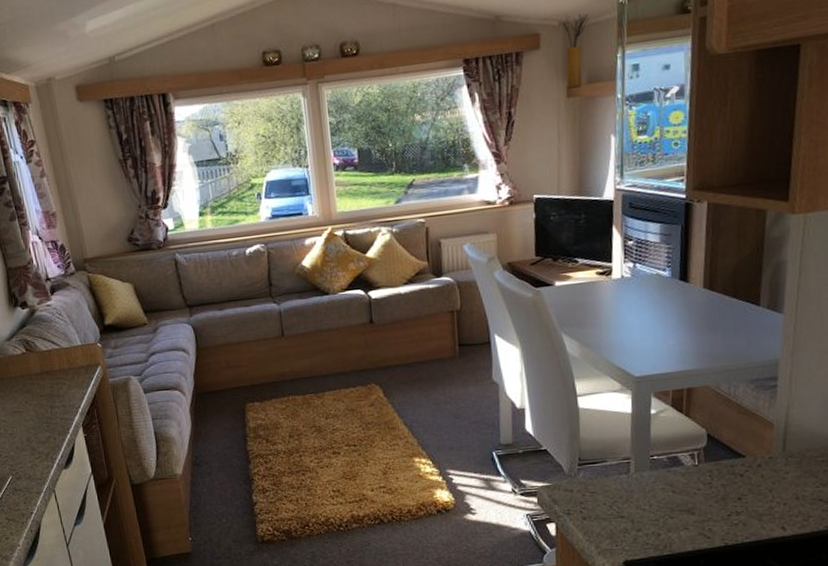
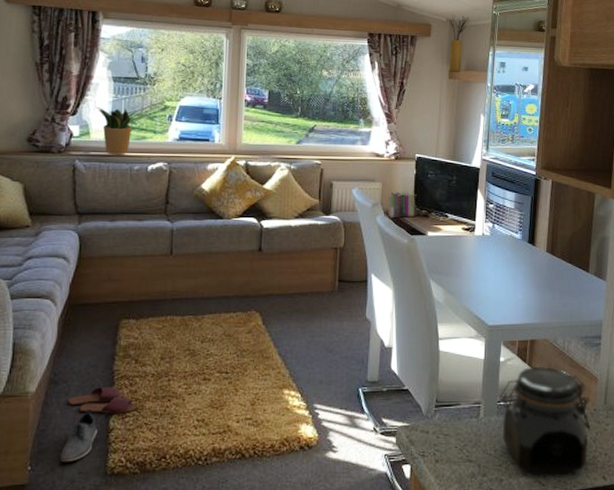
potted plant: none [184,193,229,244] -> present [96,106,141,155]
slippers: none [212,465,275,490] -> present [68,387,137,414]
shoe: none [214,486,244,533] -> present [59,408,98,463]
books: none [504,237,559,271] -> present [387,191,432,218]
jar: none [651,416,765,527] -> present [498,367,591,474]

